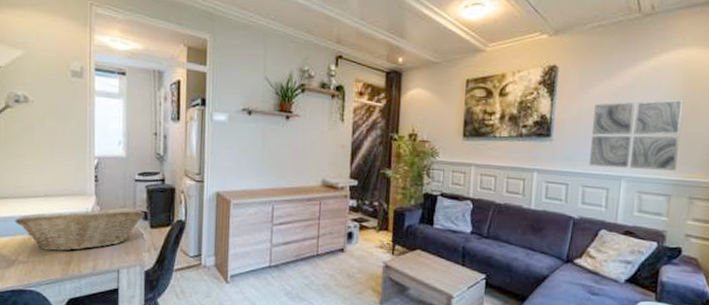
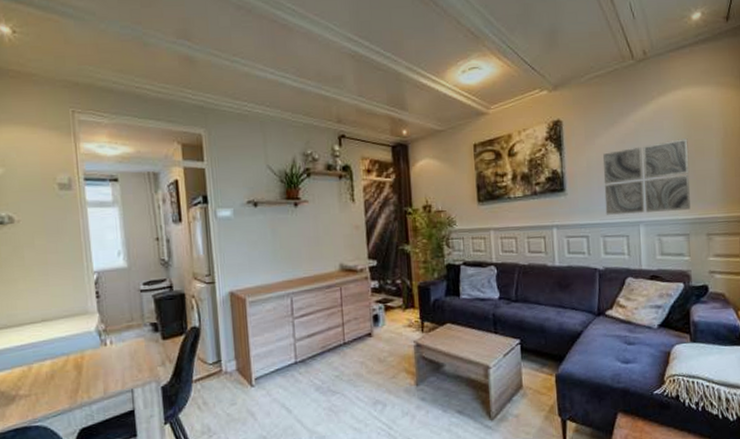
fruit basket: present [15,208,144,251] -> none [11,322,154,380]

